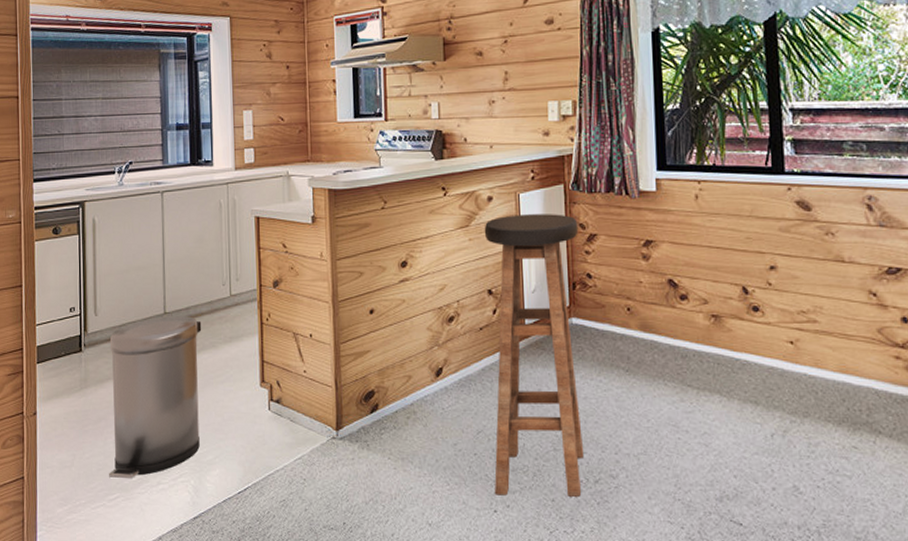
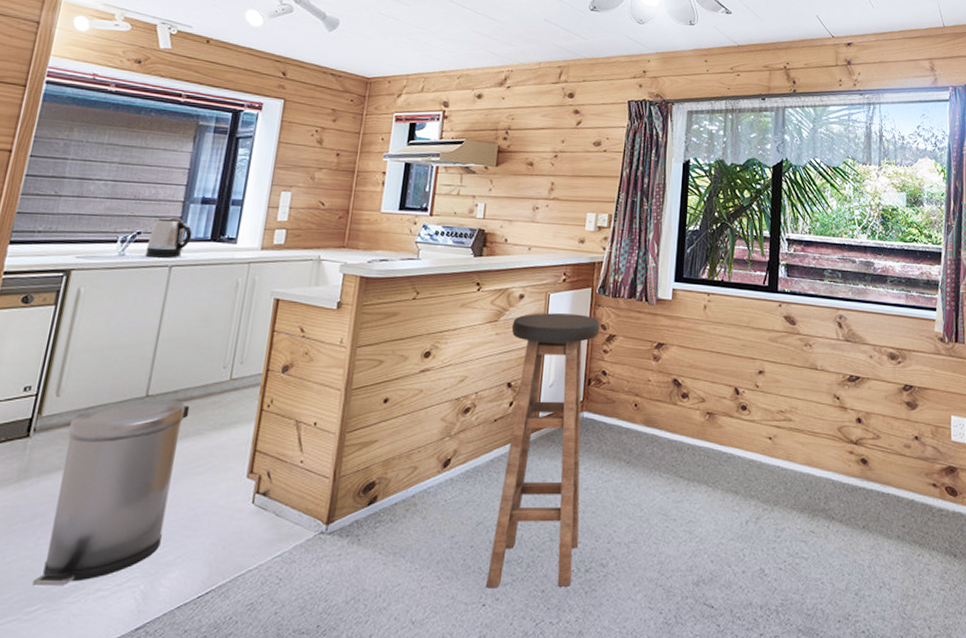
kettle: none [139,145,174,185] -> present [145,217,193,258]

